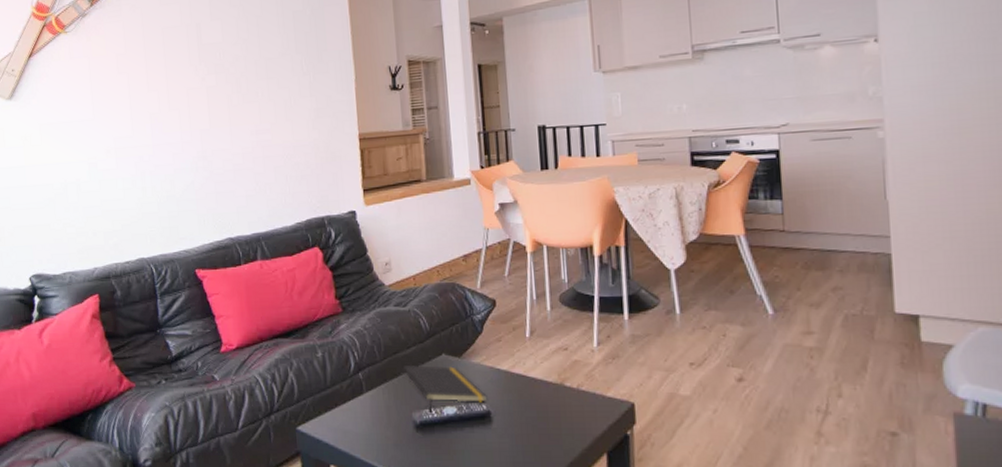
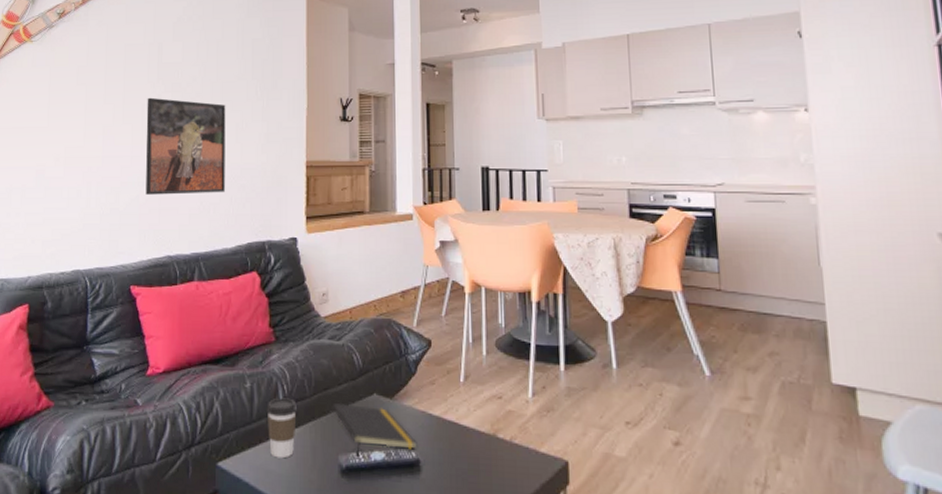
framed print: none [191,80,279,180] -> present [146,97,226,195]
coffee cup: none [339,364,369,419] -> present [266,397,297,459]

